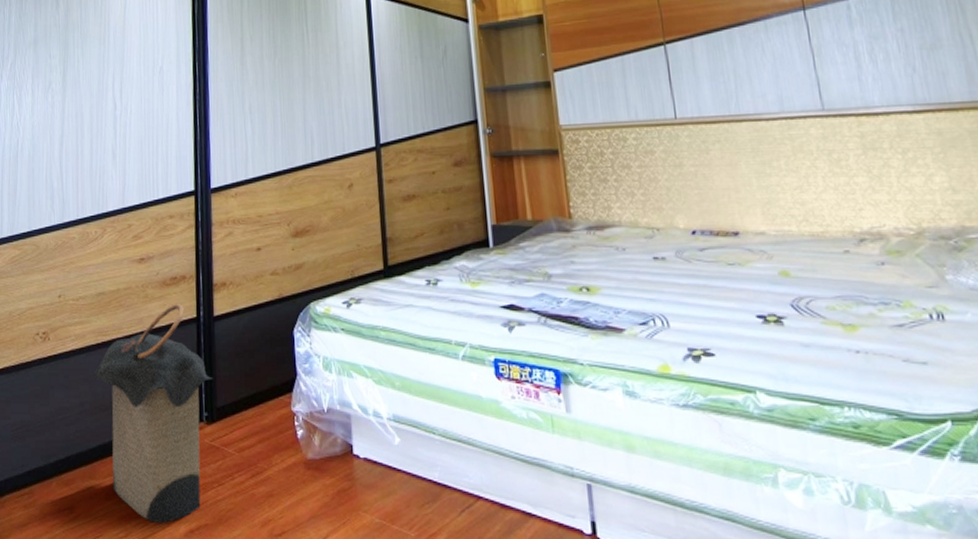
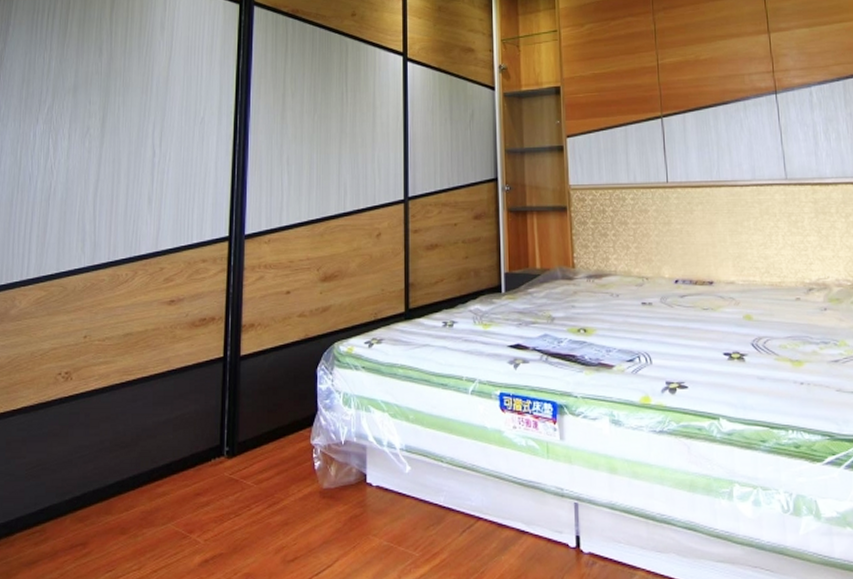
laundry hamper: present [94,303,213,524] -> none [116,343,236,556]

